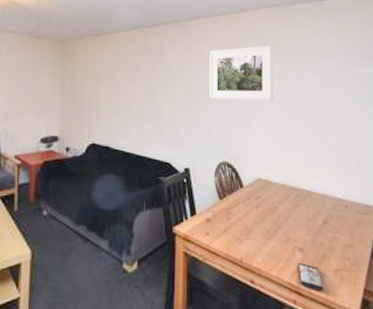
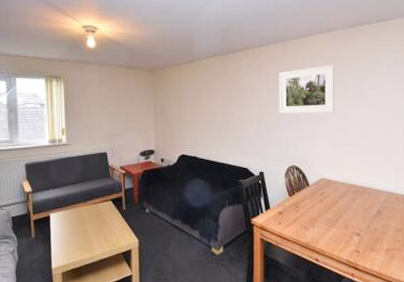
smartphone: present [298,263,323,292] -> none [355,245,376,267]

